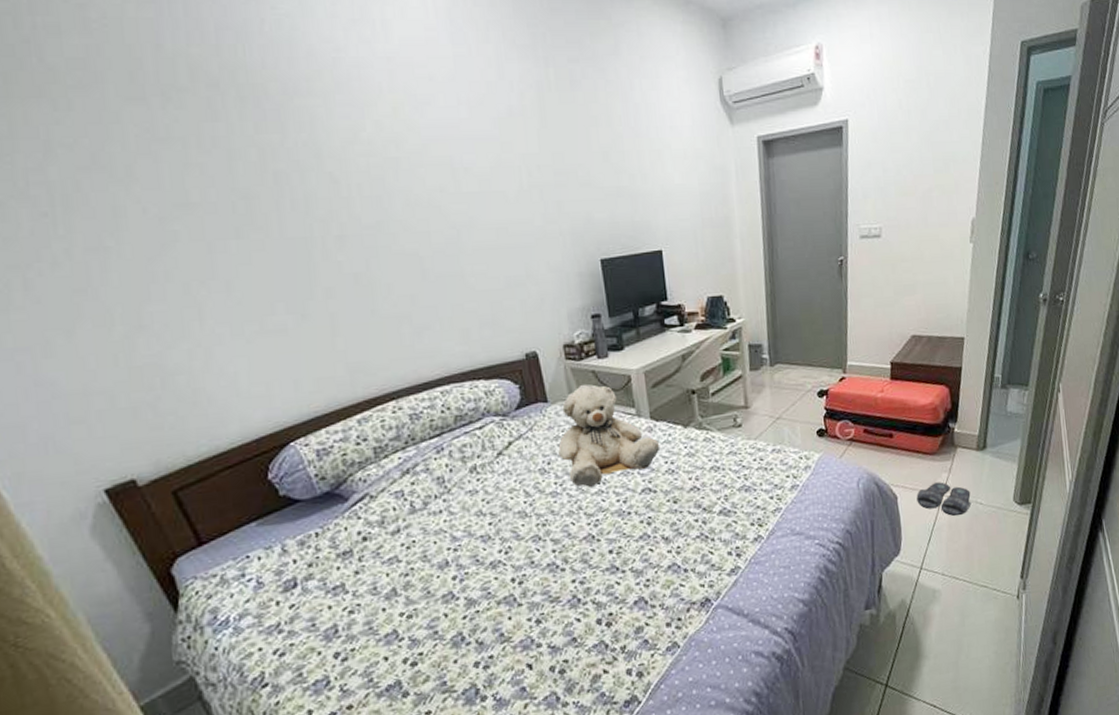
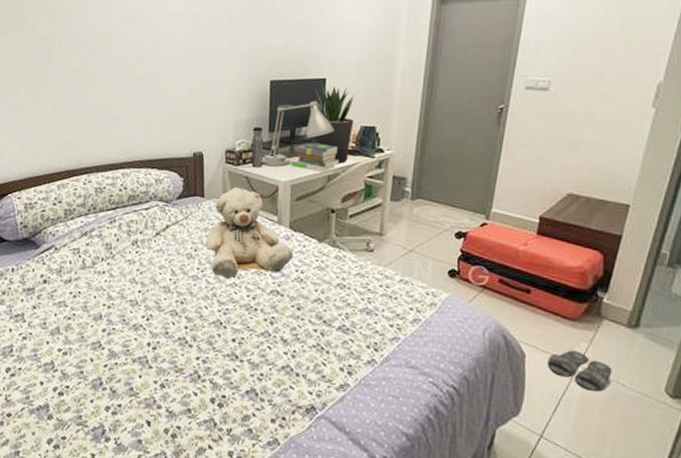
desk lamp: none [604,276,681,355] -> present [259,100,335,167]
books: none [639,321,691,353] -> present [290,143,339,172]
planter: none [653,253,700,340] -> present [311,81,355,164]

